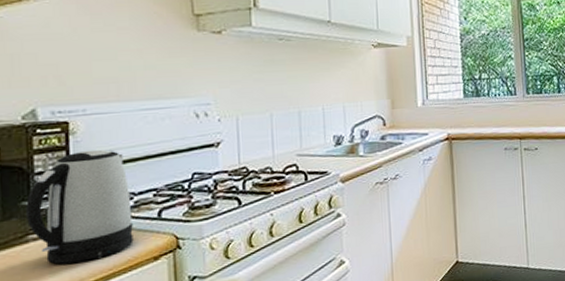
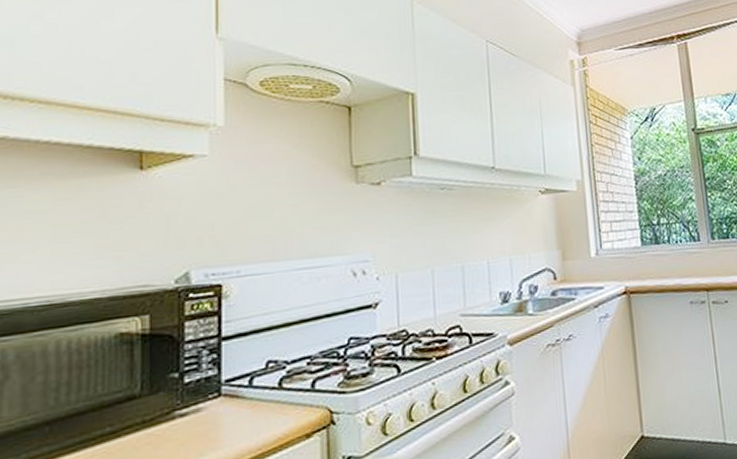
kettle: present [26,149,134,264] -> none [175,314,285,444]

